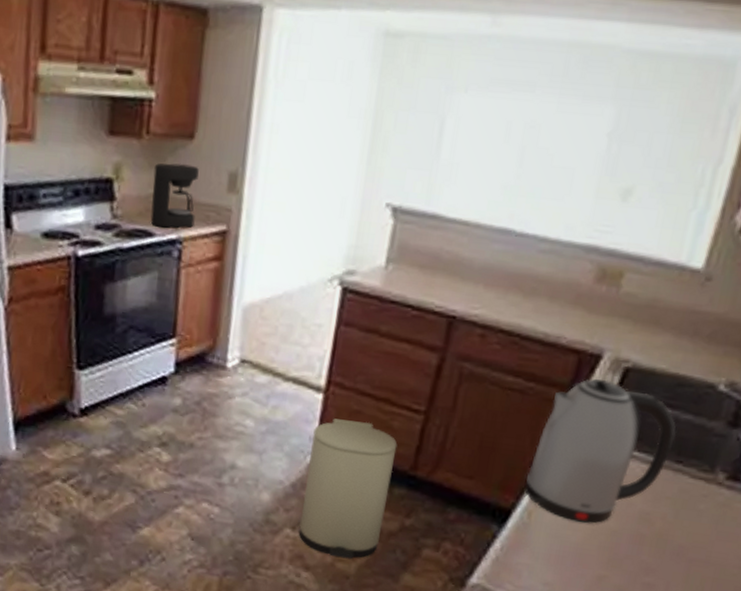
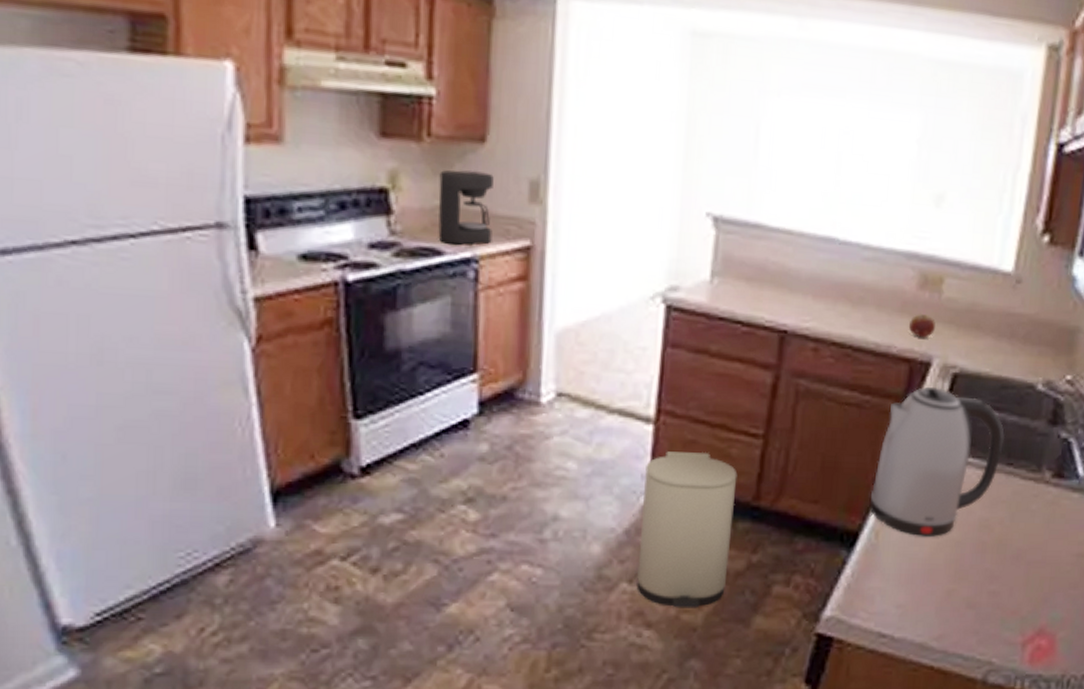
fruit: none [580,307,611,331] -> present [908,314,935,338]

